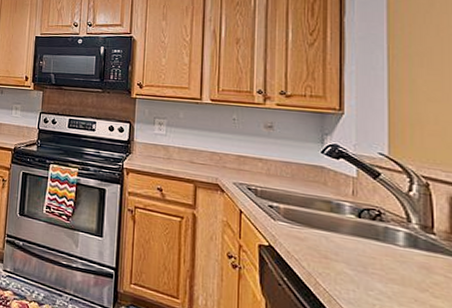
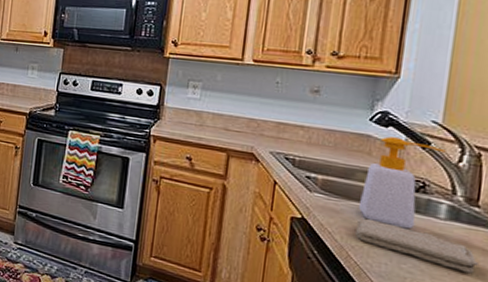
soap bottle: none [322,168,395,257] -> present [359,136,446,230]
washcloth: none [322,245,442,301] -> present [356,218,478,274]

